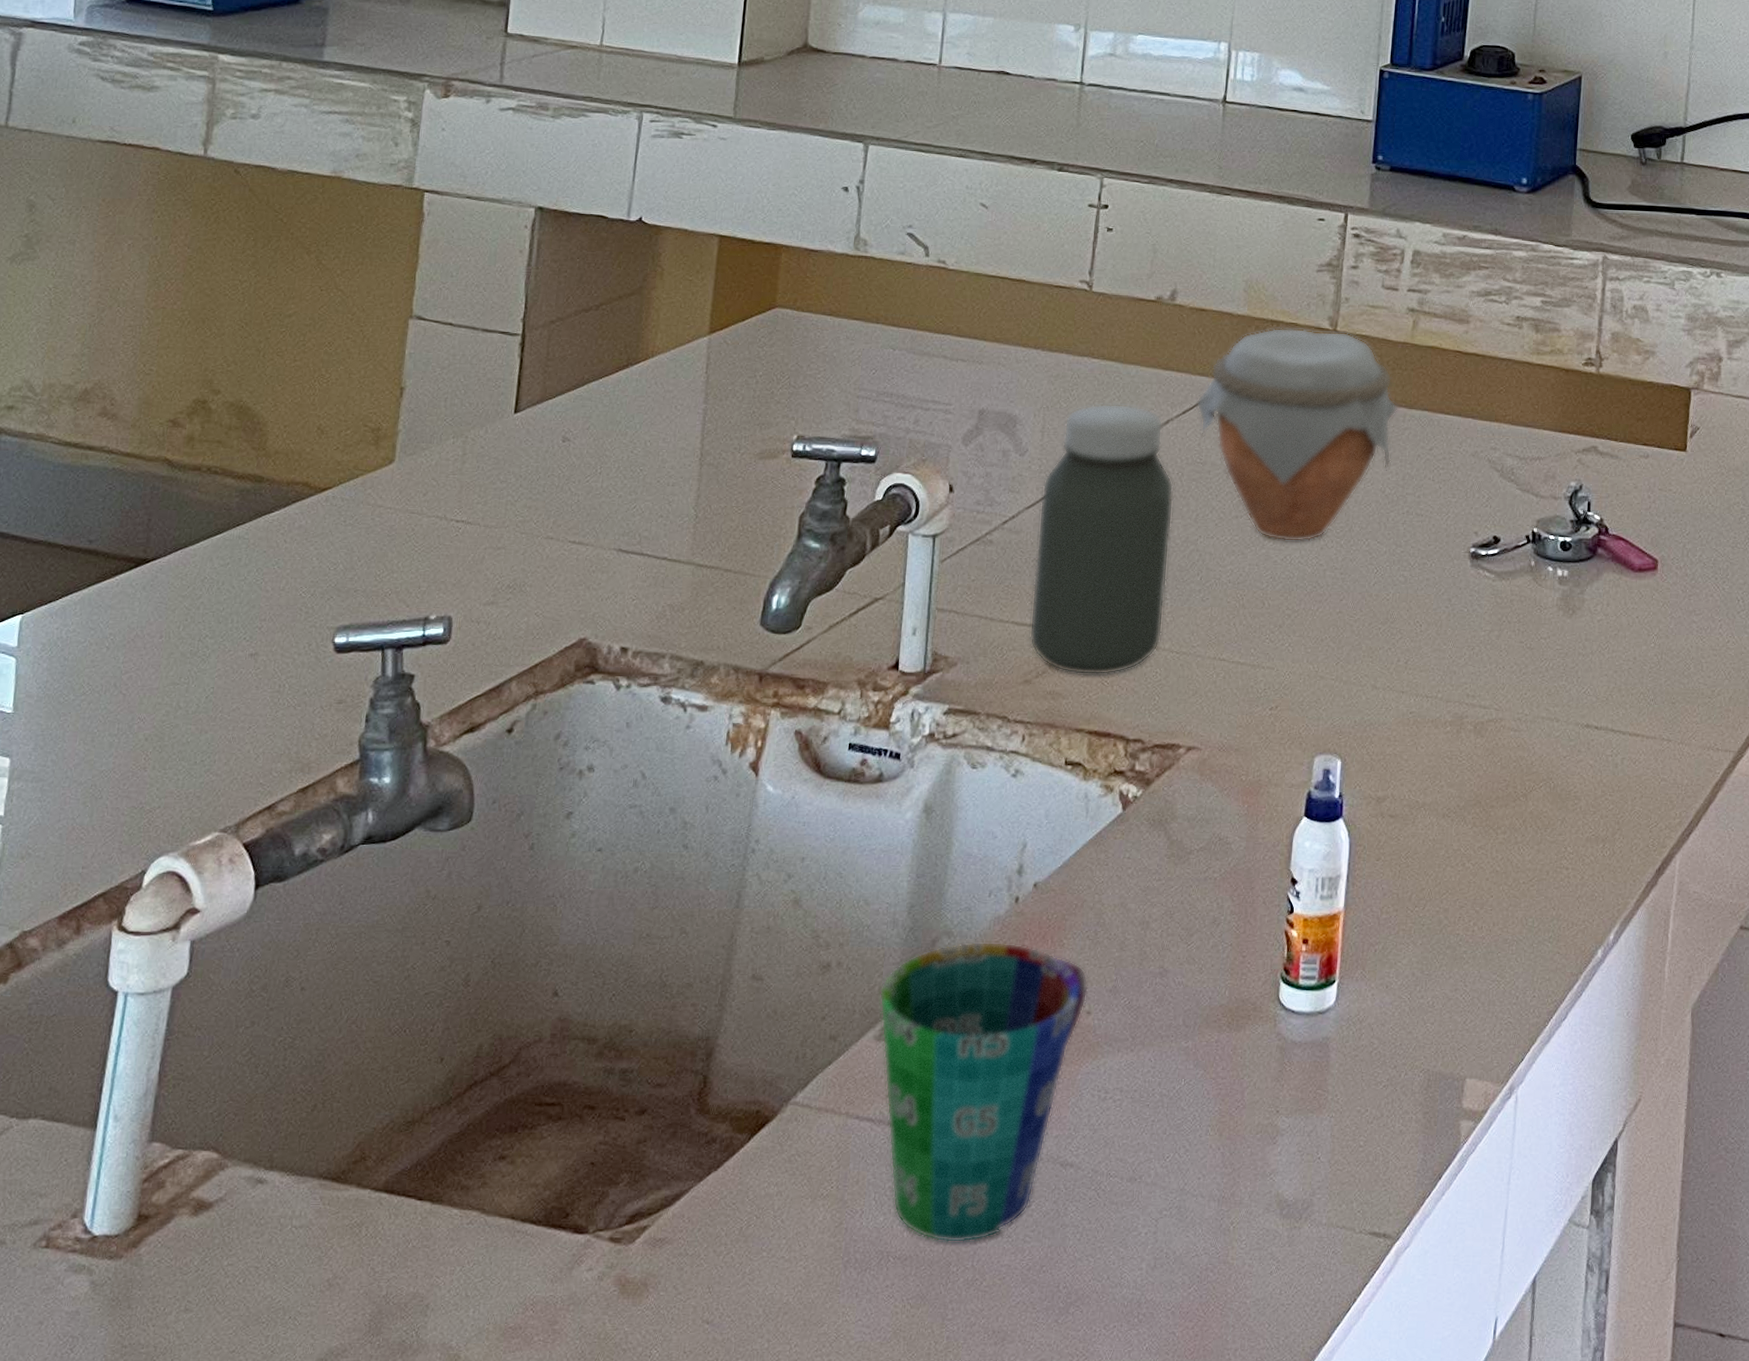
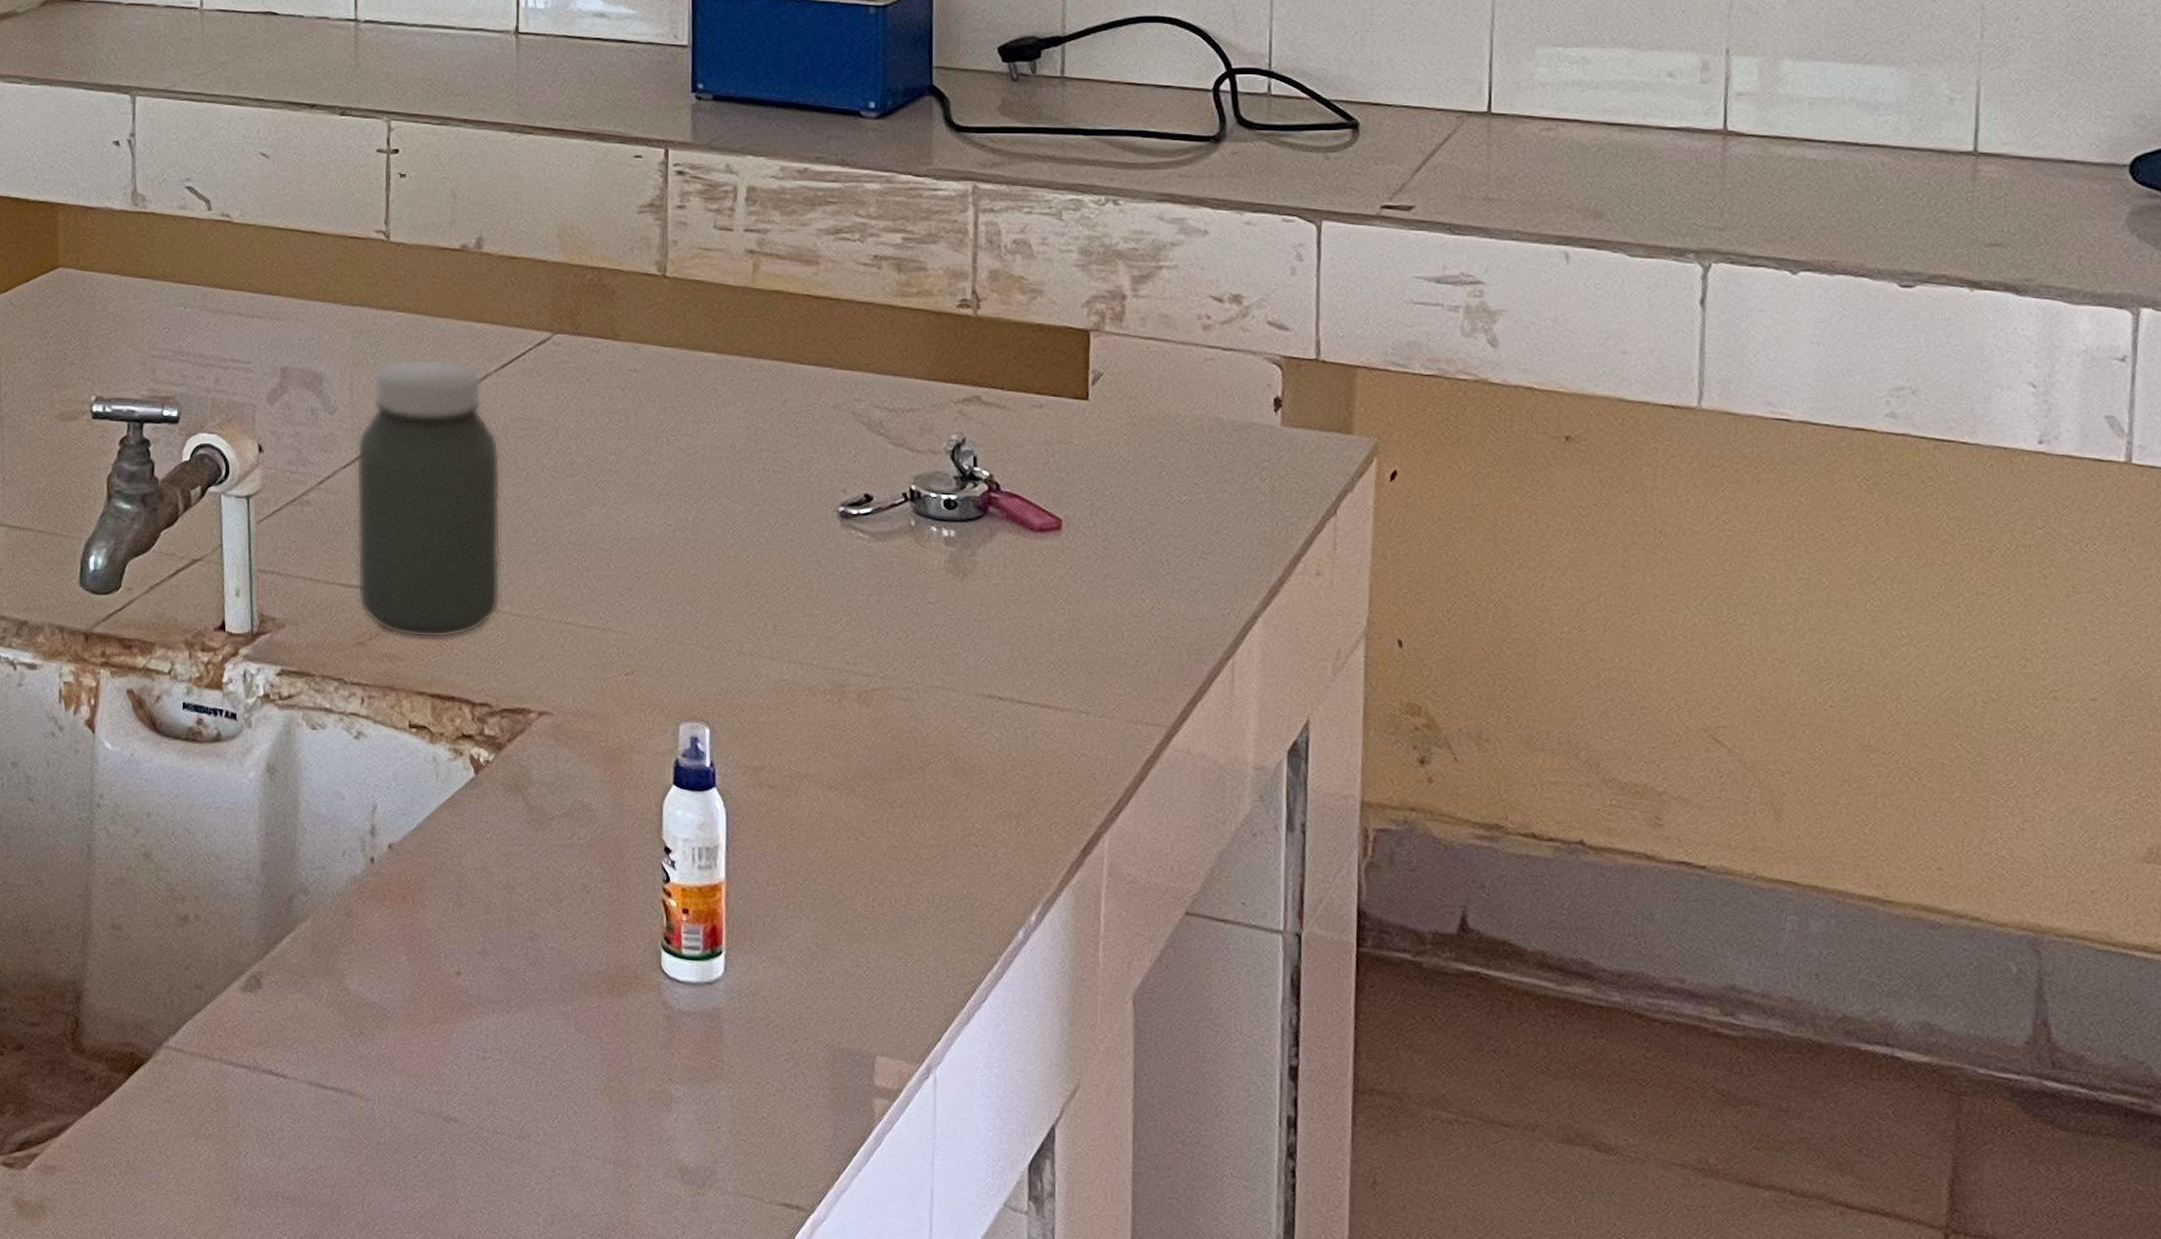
cup: present [879,941,1088,1243] -> none [240,899,456,1188]
jar: present [1196,327,1398,542] -> none [515,274,744,502]

